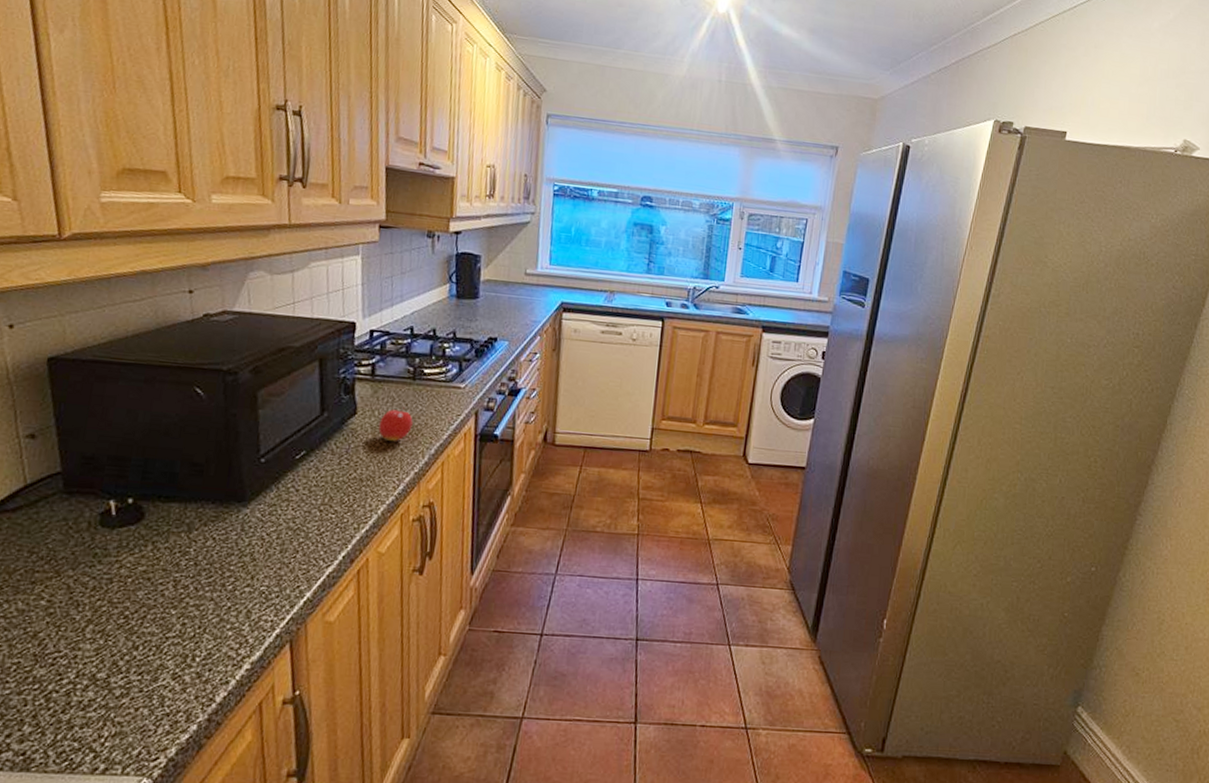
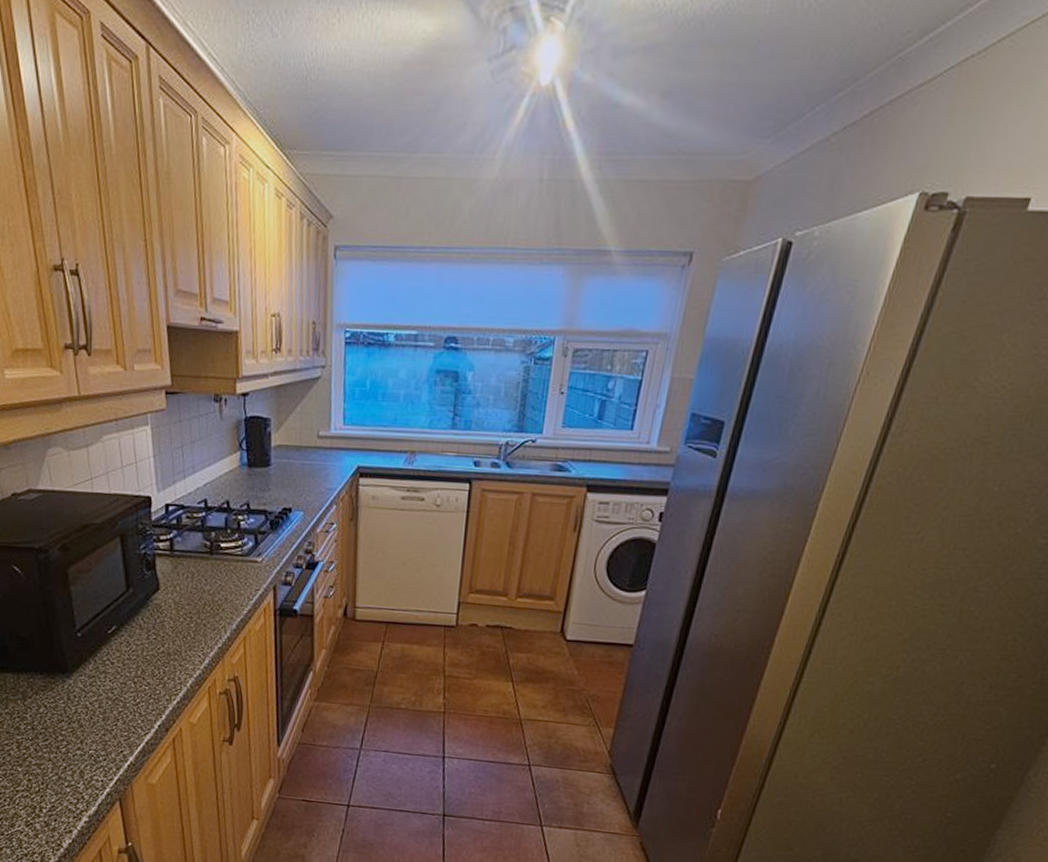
fruit: present [378,406,413,441] -> none [181,582,213,617]

